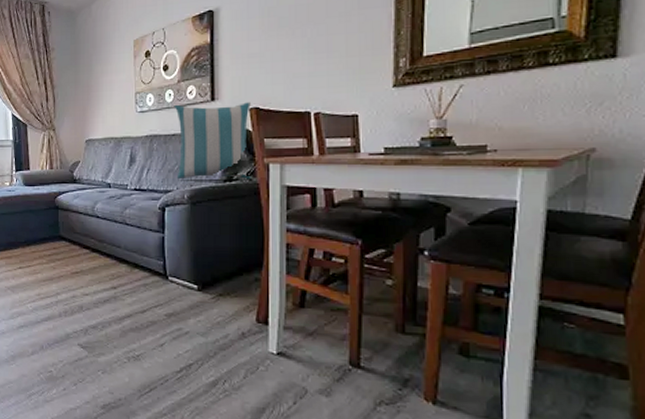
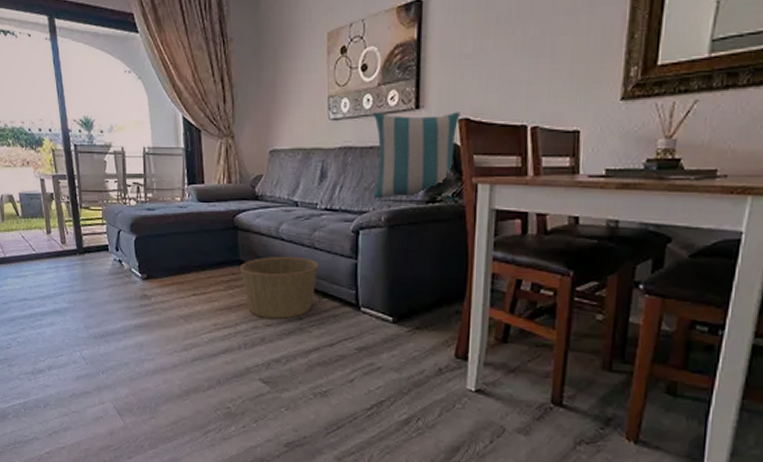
basket: none [61,231,130,289] -> present [240,256,319,320]

